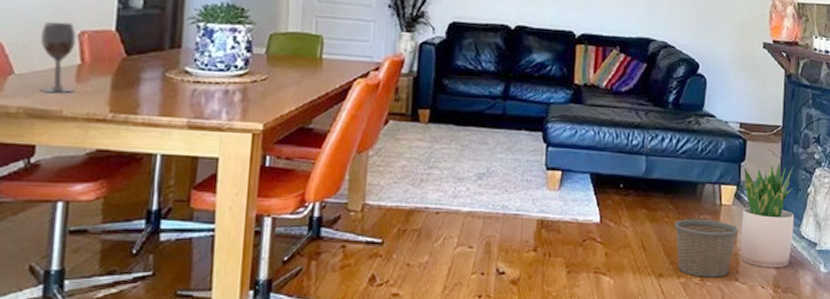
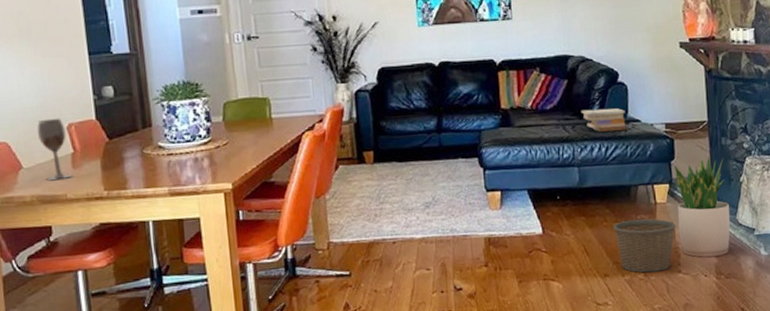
books: none [656,97,701,124] -> present [581,108,626,132]

